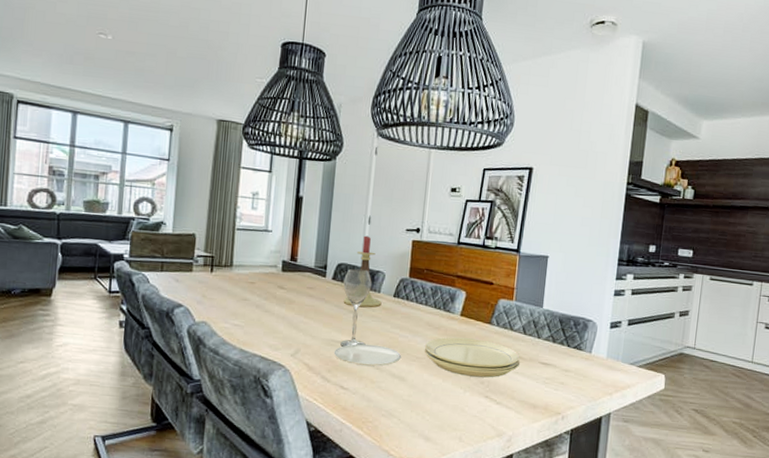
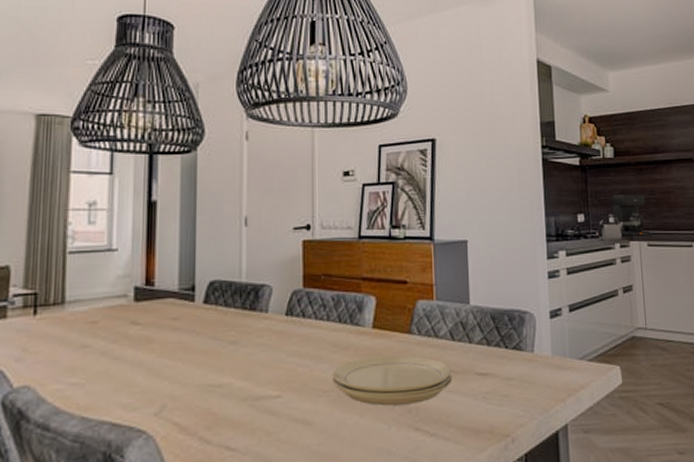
plate: present [333,343,402,366] -> none [213,382,304,414]
wineglass: present [340,268,373,347] -> none [219,284,257,392]
candlestick: present [343,235,382,308] -> none [220,241,271,336]
kettle: none [664,249,692,272] -> present [597,215,624,241]
coffee maker: none [681,232,716,272] -> present [612,195,651,238]

